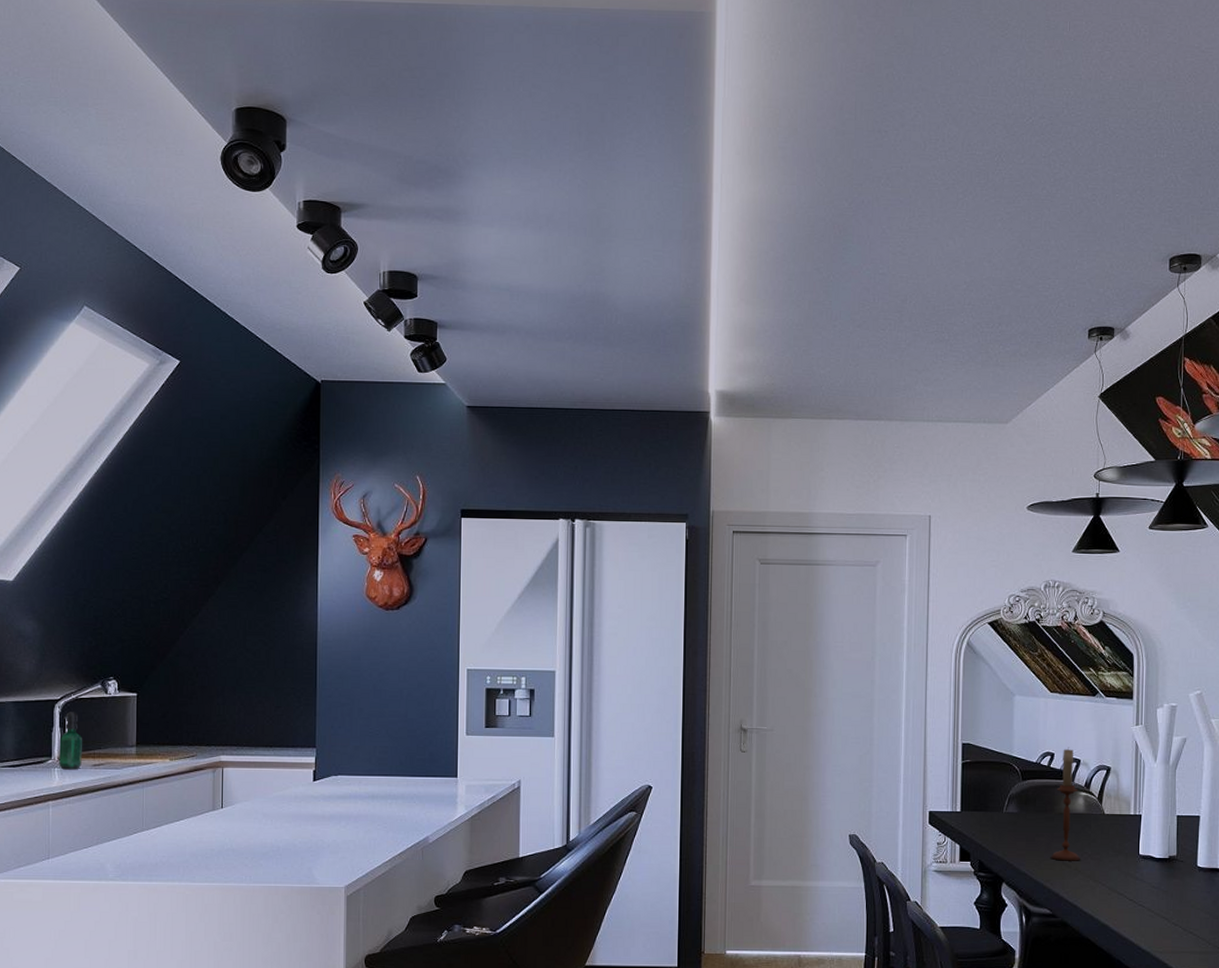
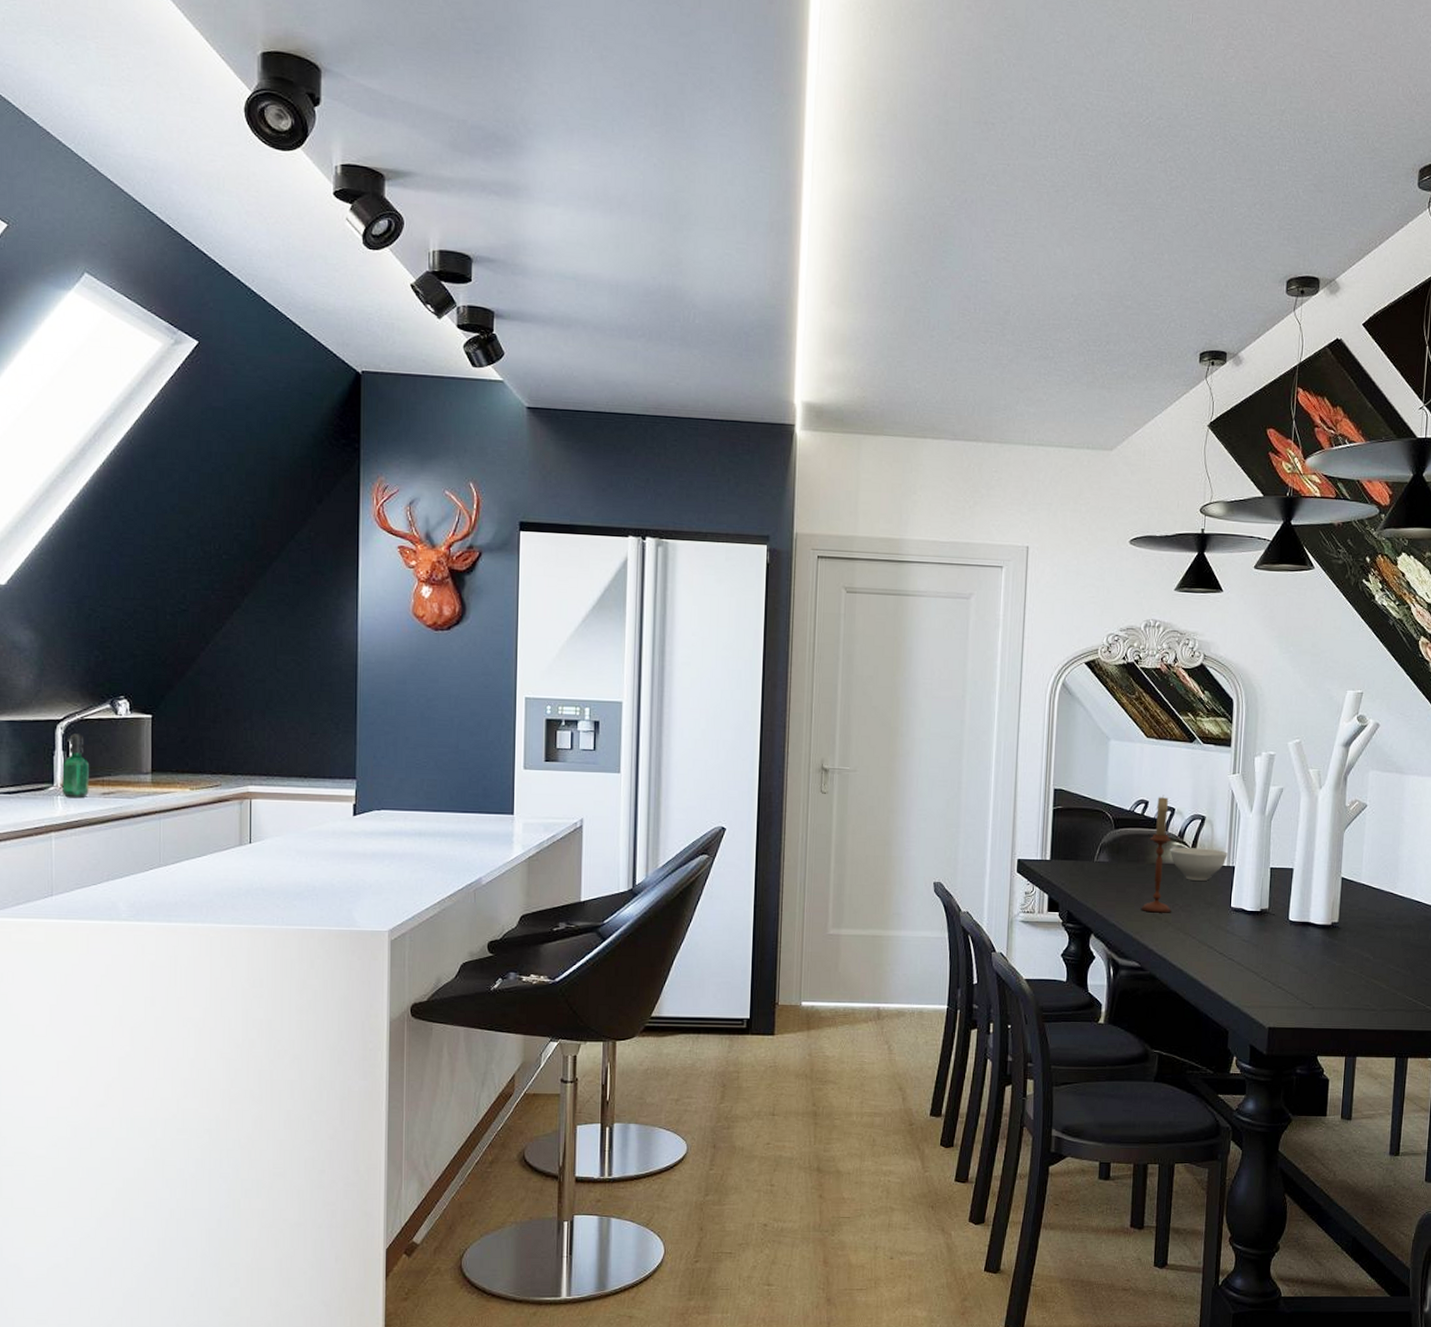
bowl: none [1077,797,1135,830] -> present [1170,847,1229,882]

